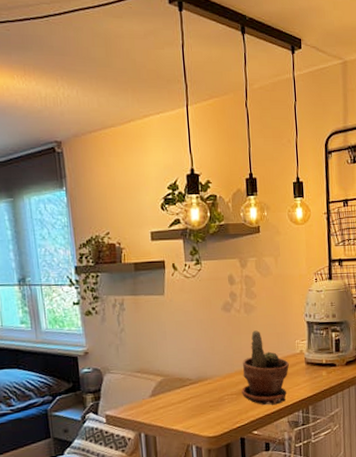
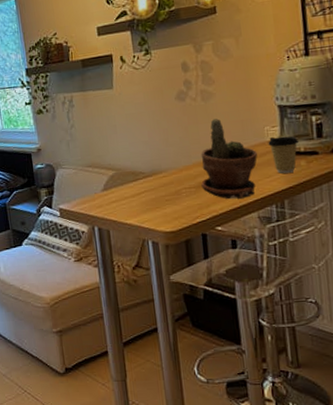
coffee cup: none [298,349,322,382] -> present [268,136,299,174]

